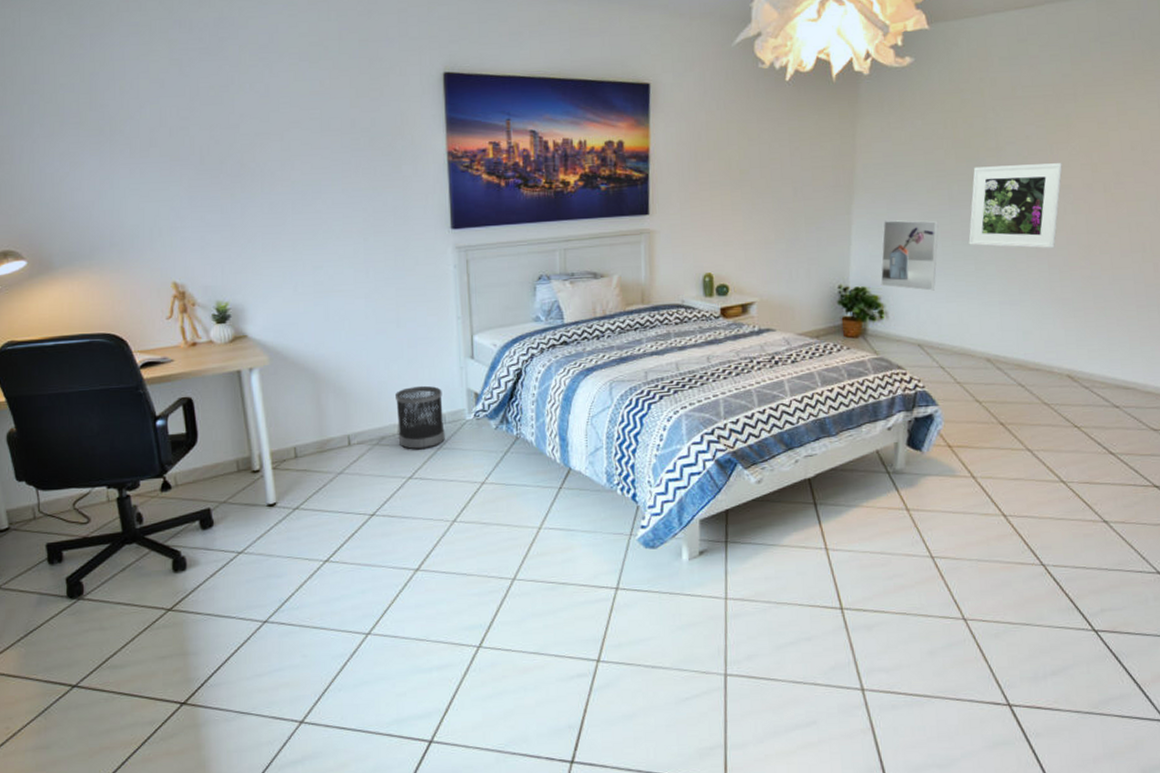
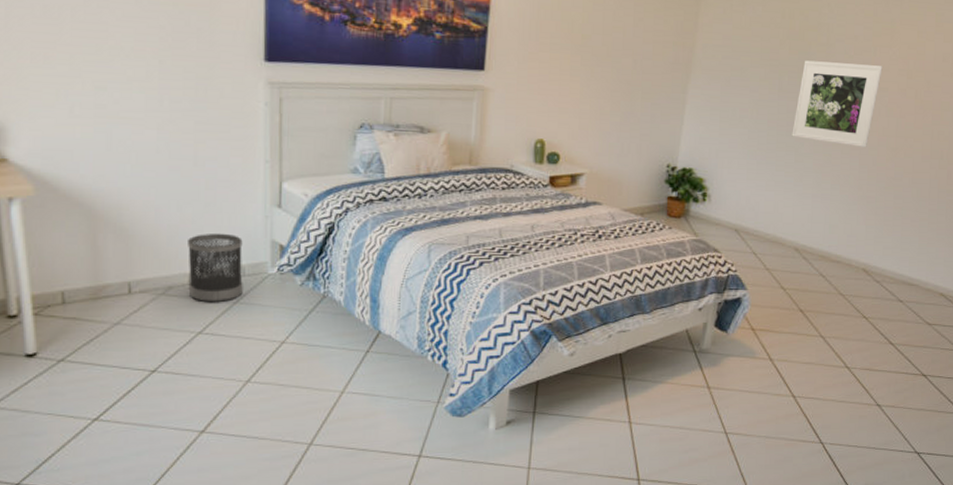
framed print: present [880,220,939,291] -> none [707,104,767,178]

